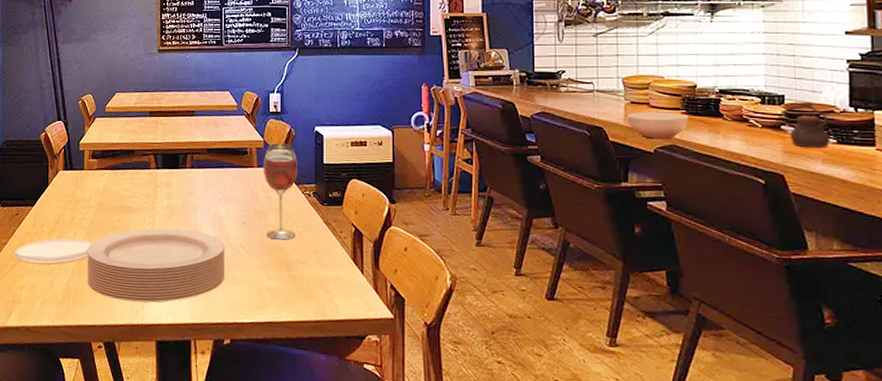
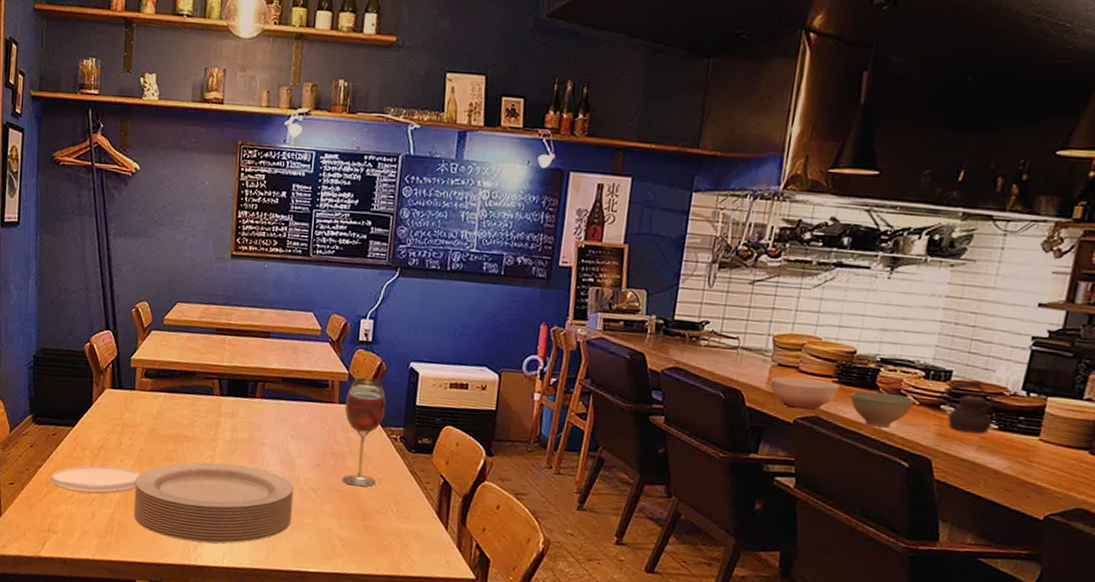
bowl: none [698,118,757,150] -> present [849,391,915,428]

